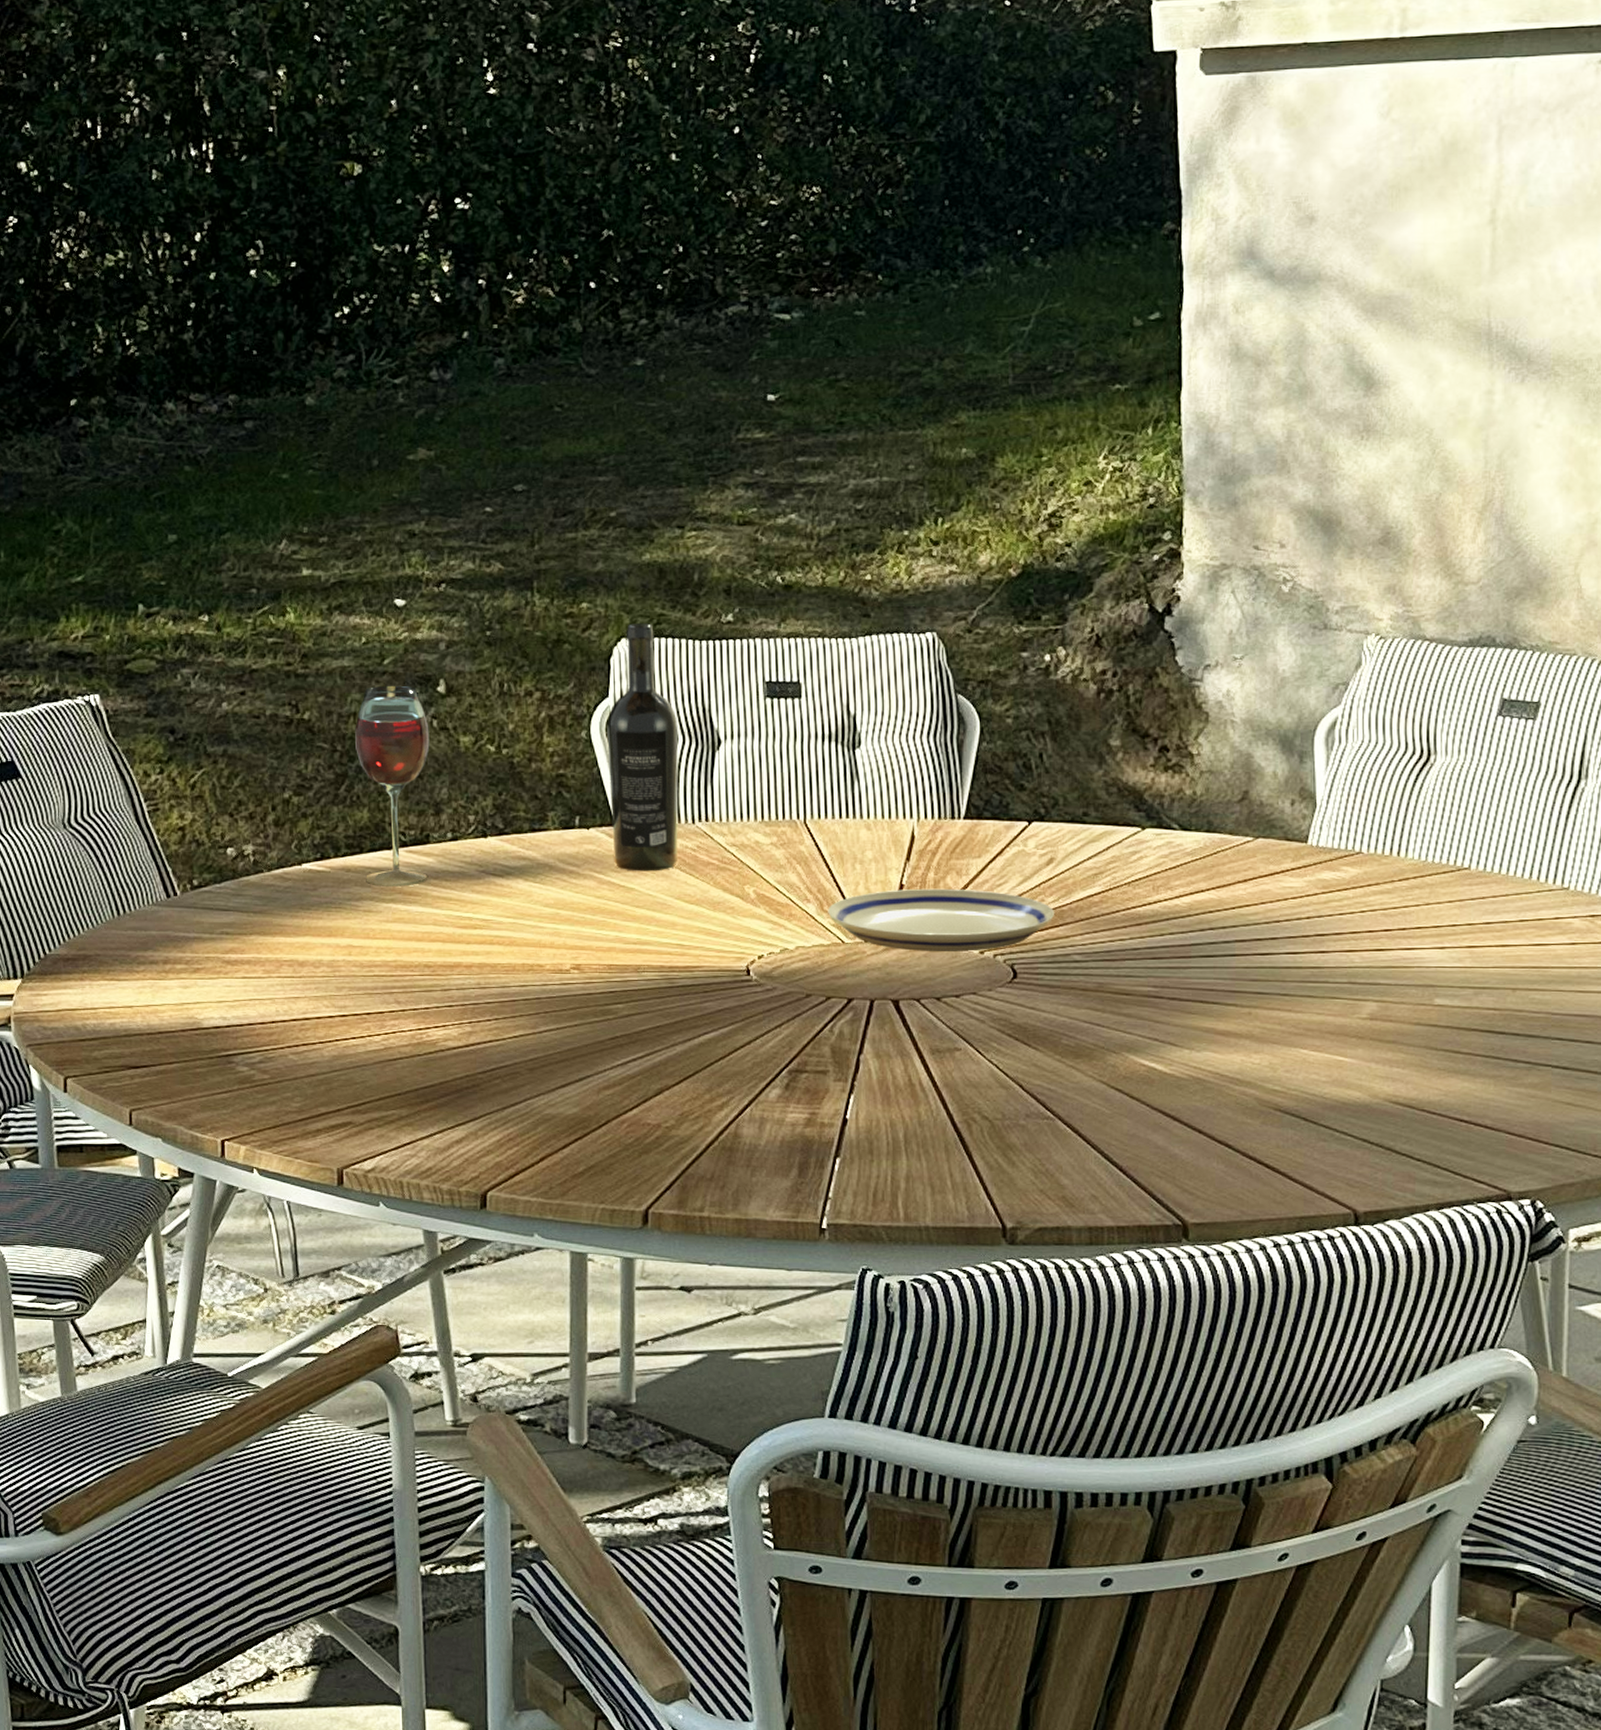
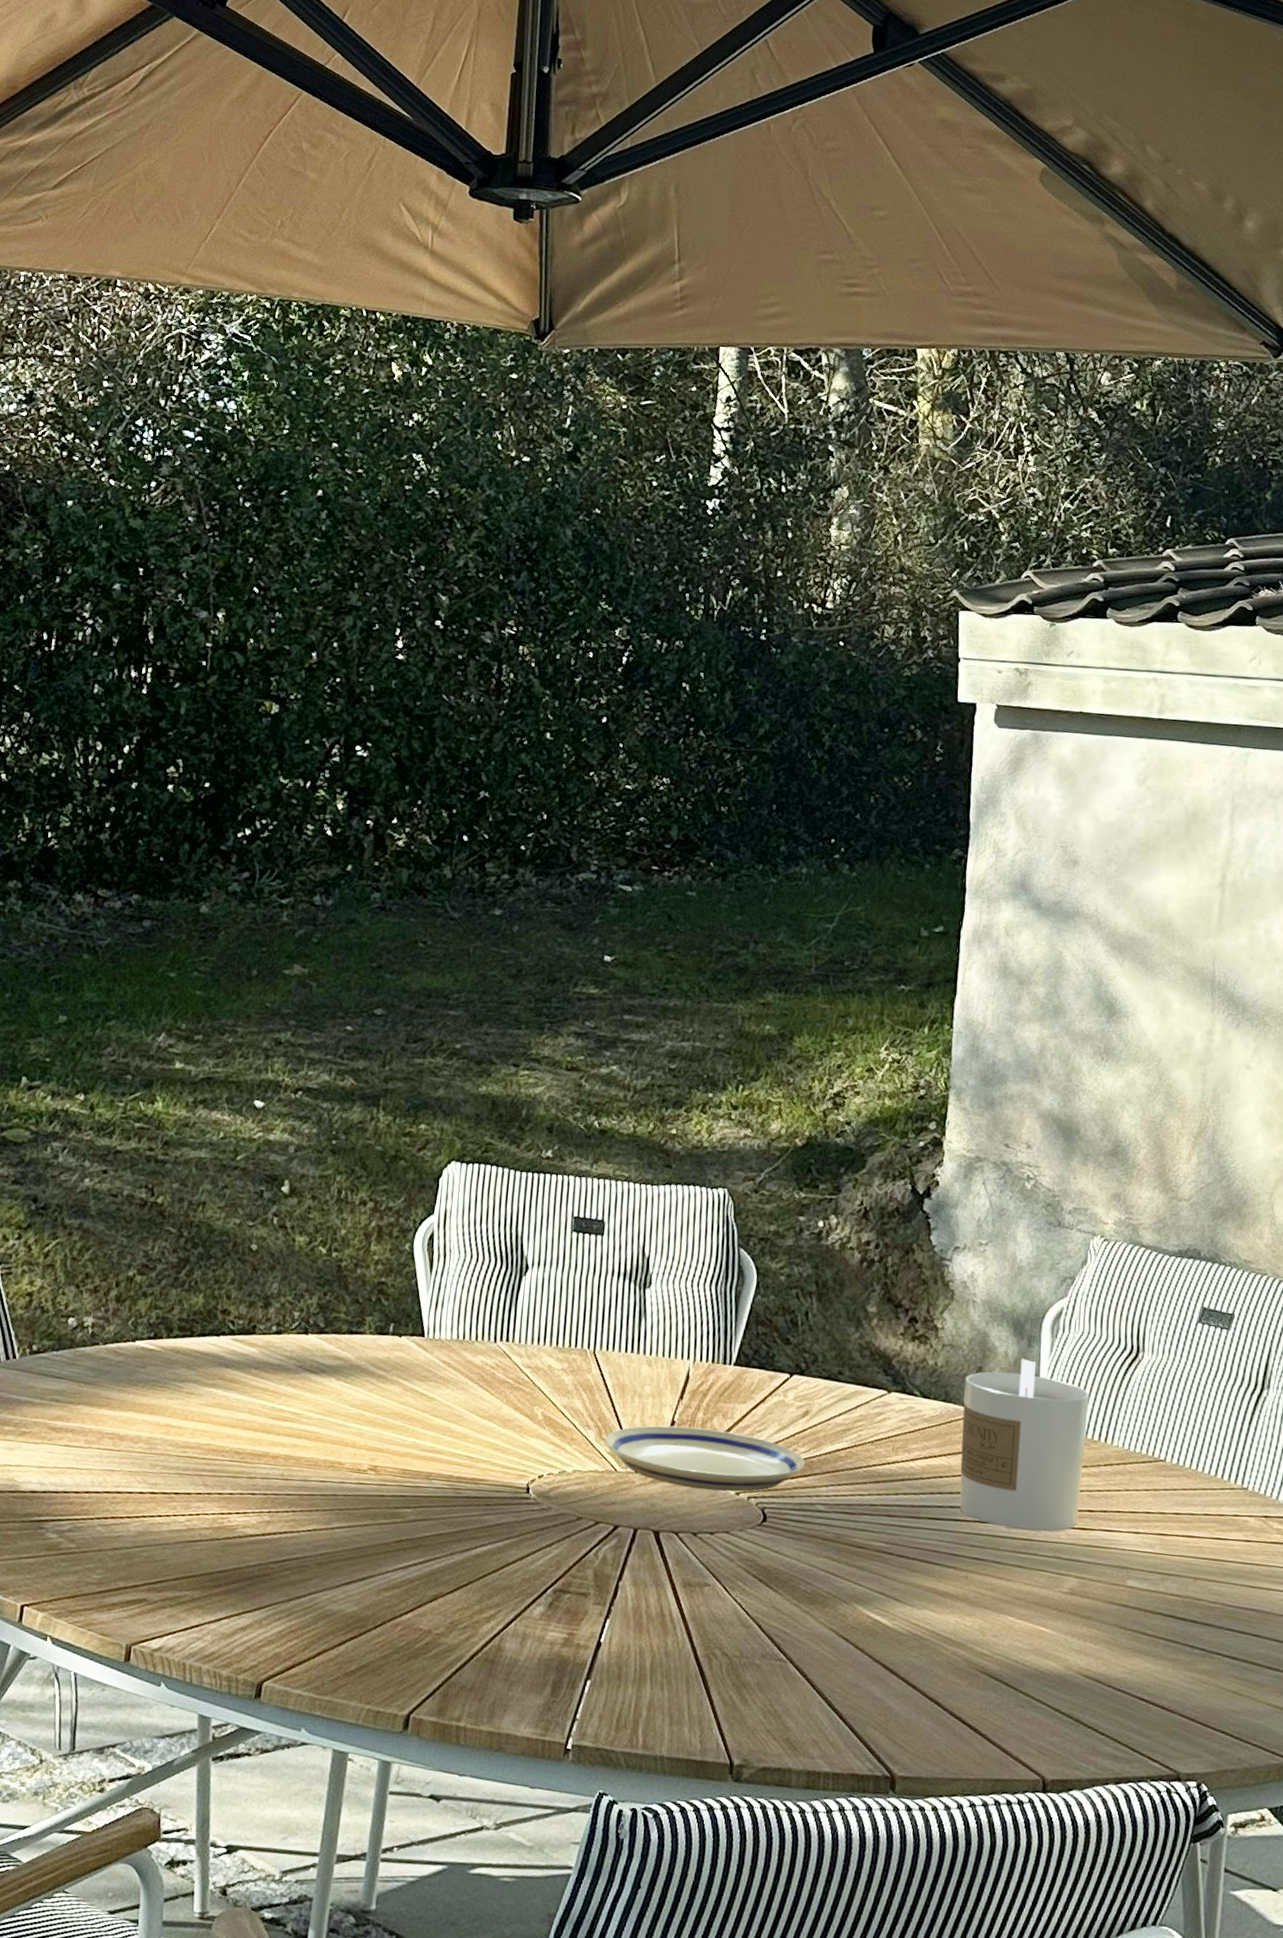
wineglass: present [355,685,430,887] -> none [192,1179,270,1374]
wine bottle: present [607,623,679,871] -> none [420,1148,493,1384]
candle: none [1229,777,1376,959] -> present [959,1359,1090,1532]

